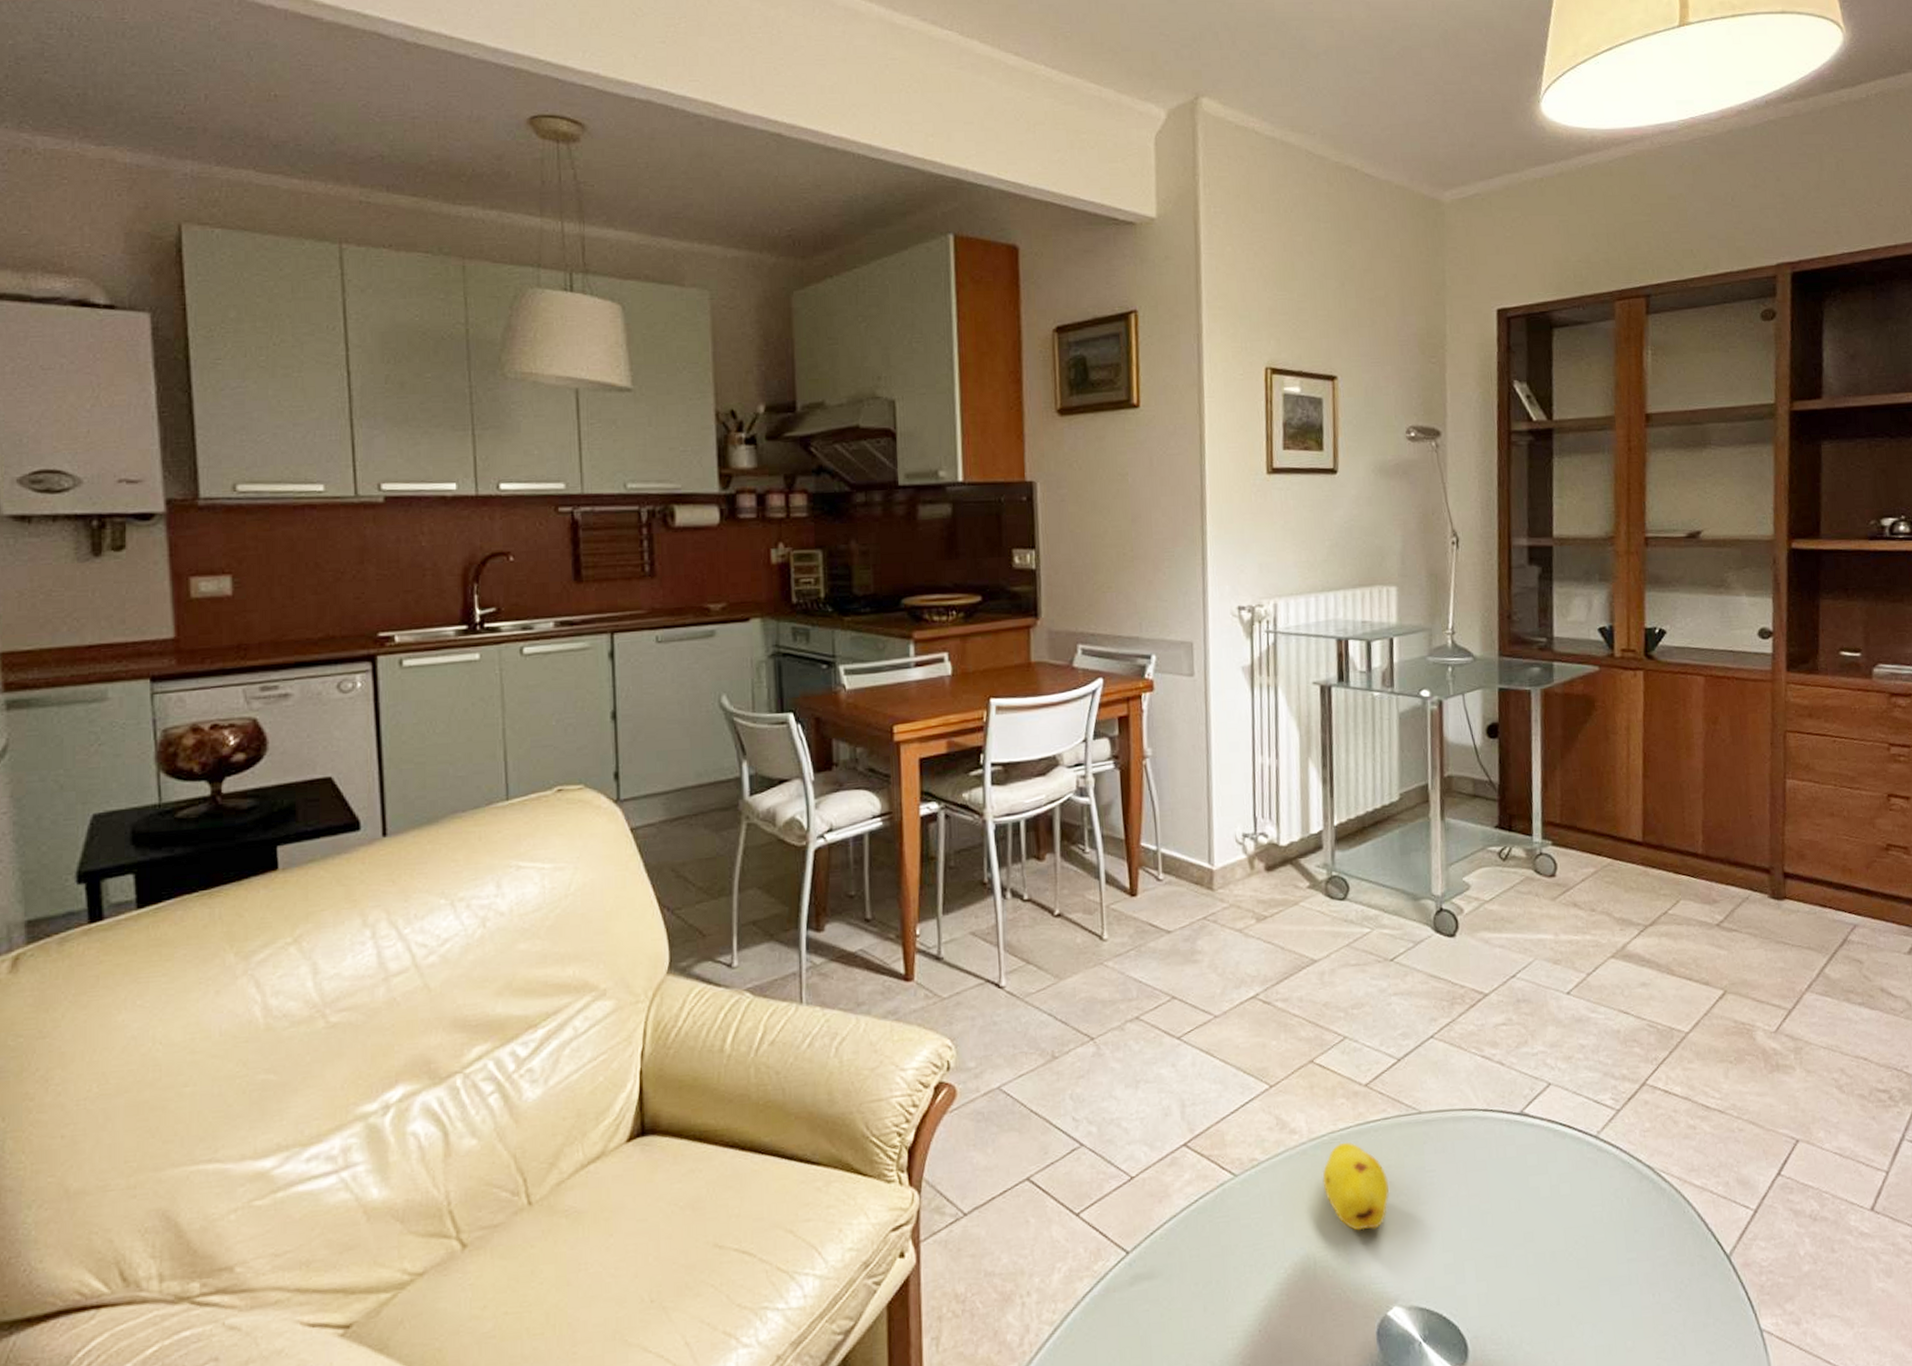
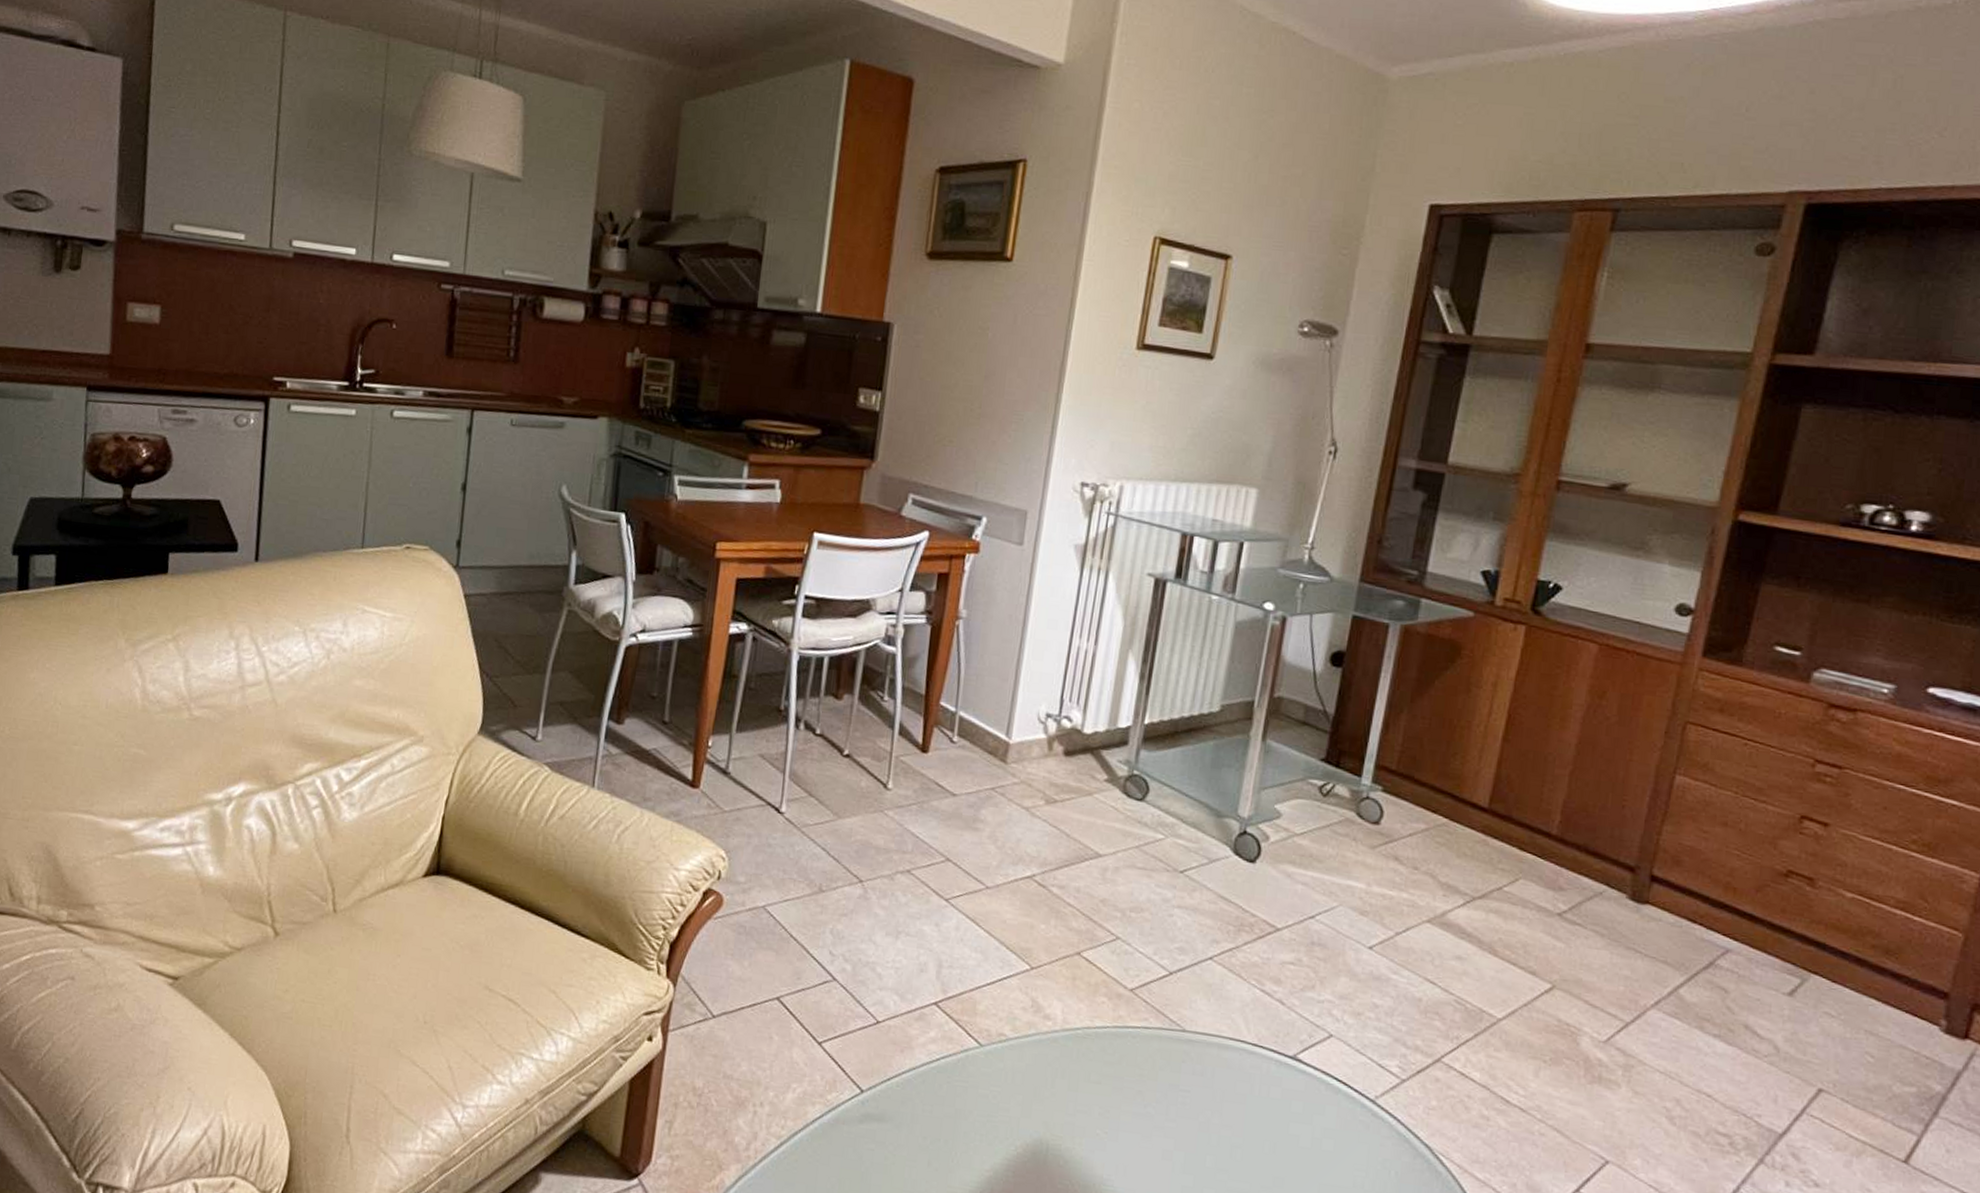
fruit: present [1322,1142,1390,1231] -> none [1068,1040,1139,1133]

